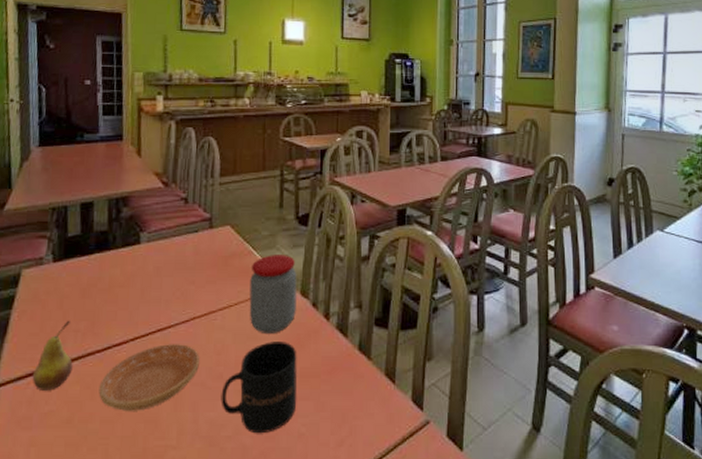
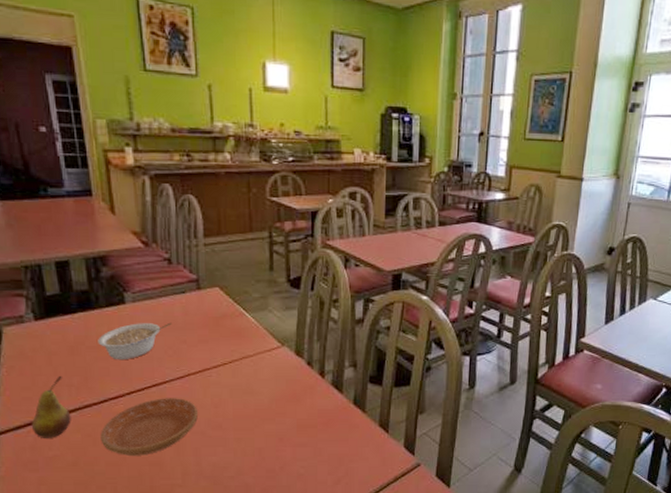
legume: none [110,262,182,303] -> present [98,322,172,361]
mug: present [221,342,297,434] -> none [221,396,294,475]
jar: present [249,255,297,333] -> none [243,316,291,389]

